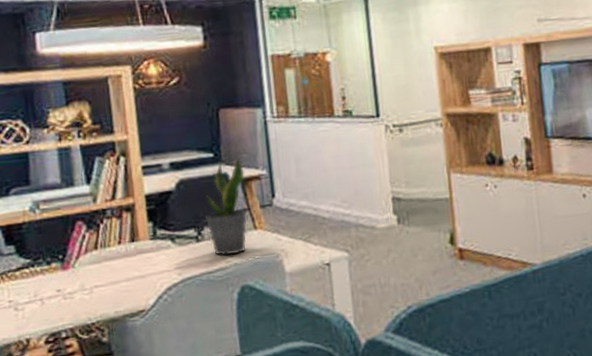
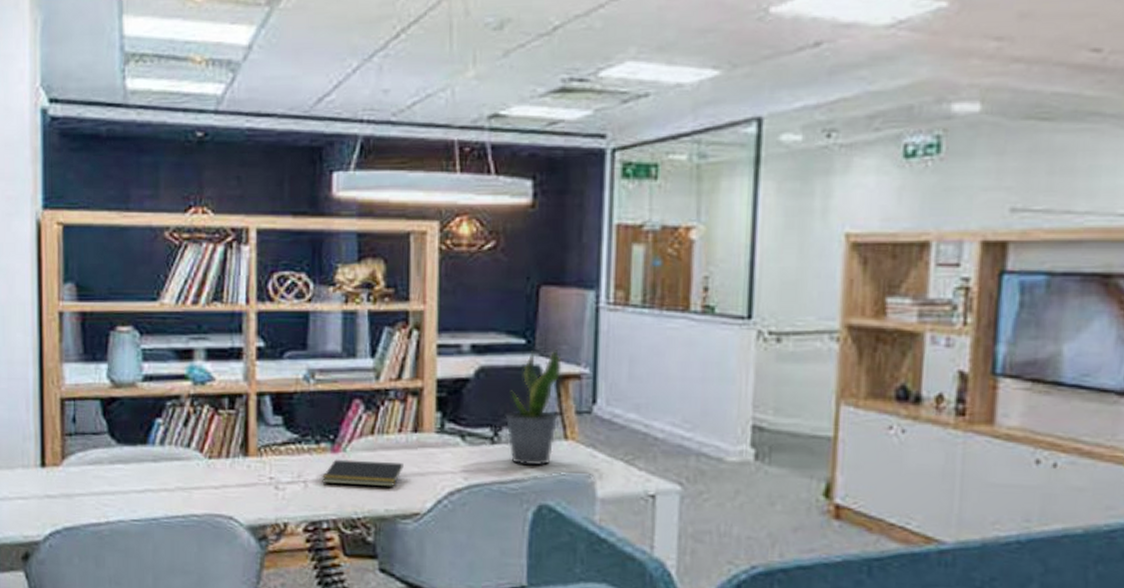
notepad: none [56,270,126,299] -> present [322,459,404,487]

